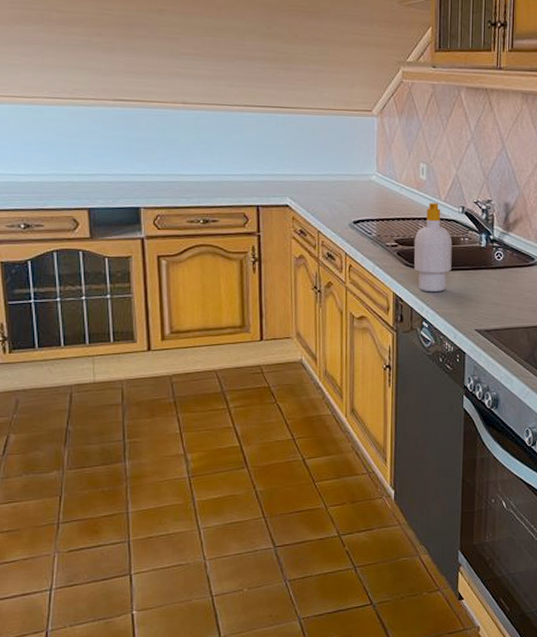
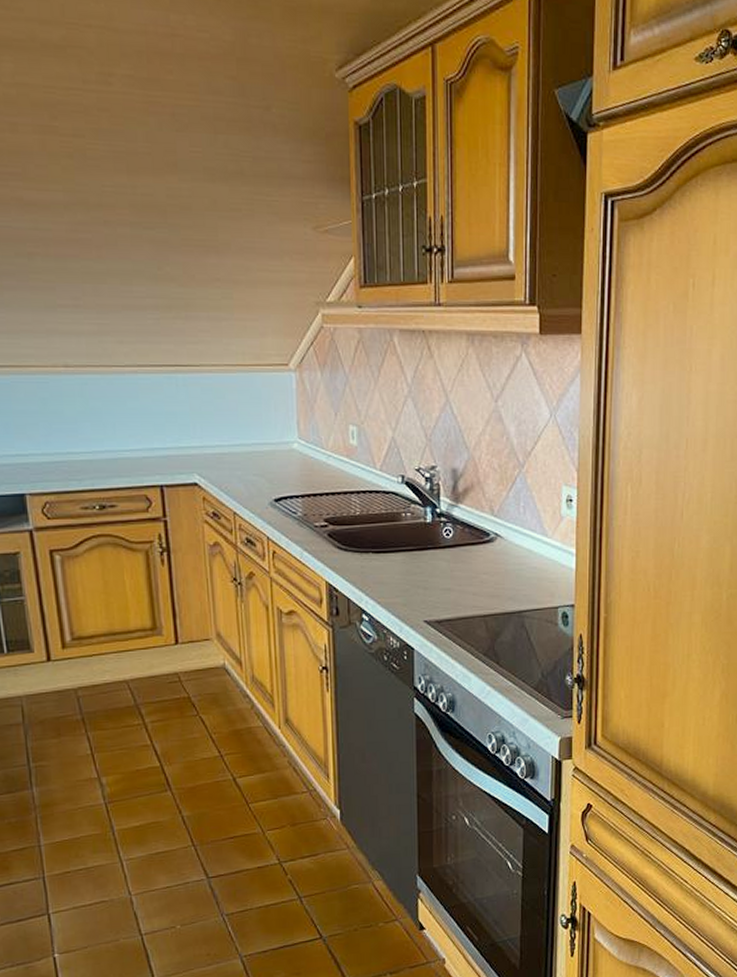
soap bottle: present [413,202,452,293] -> none [346,472,393,579]

